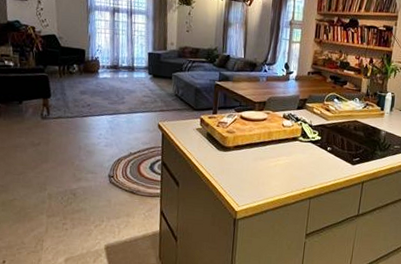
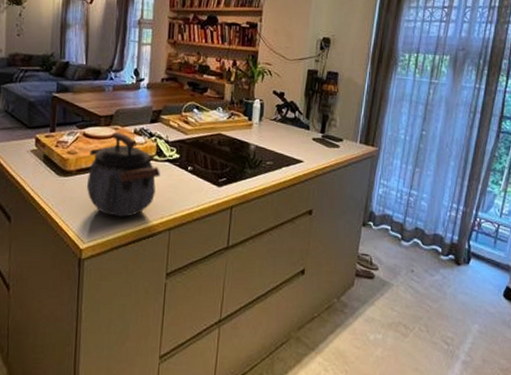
kettle: none [241,116,304,187] -> present [86,131,160,217]

